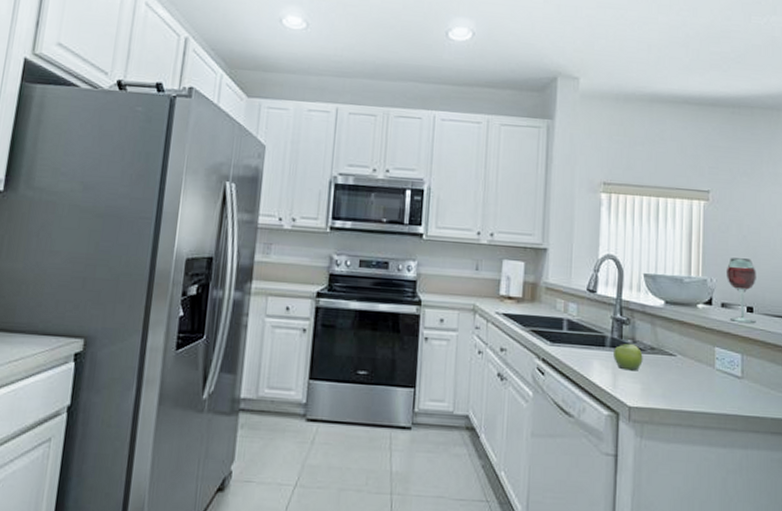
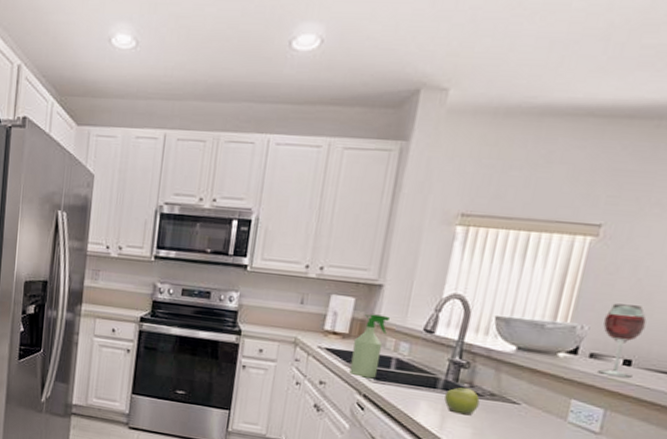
spray bottle: none [527,277,556,342] -> present [349,314,389,379]

